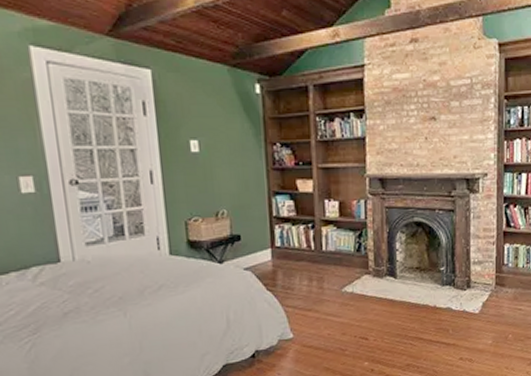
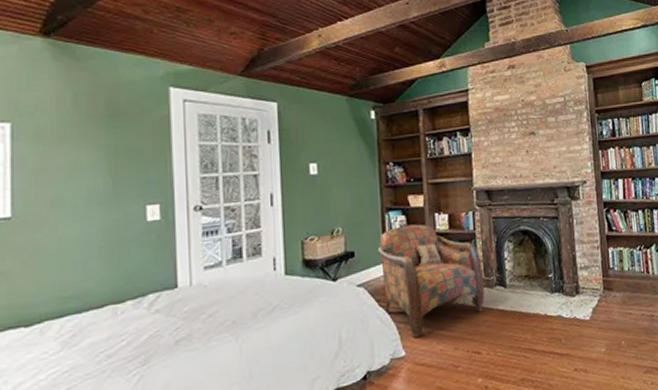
armchair: none [264,210,374,321] -> present [377,224,485,338]

